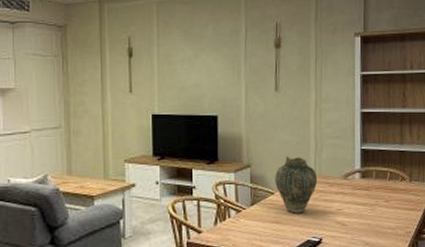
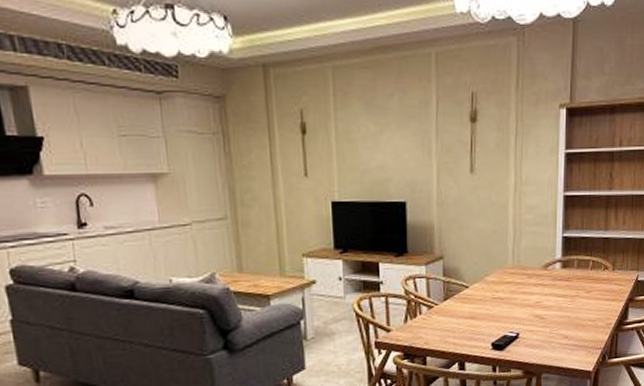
vase: present [275,156,318,213] -> none [470,245,516,308]

